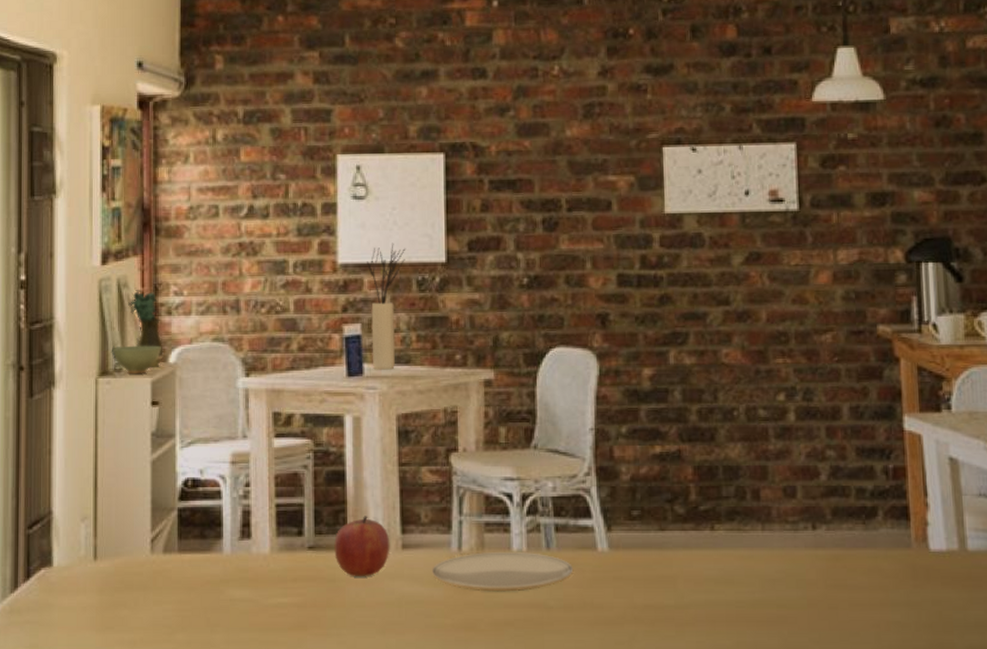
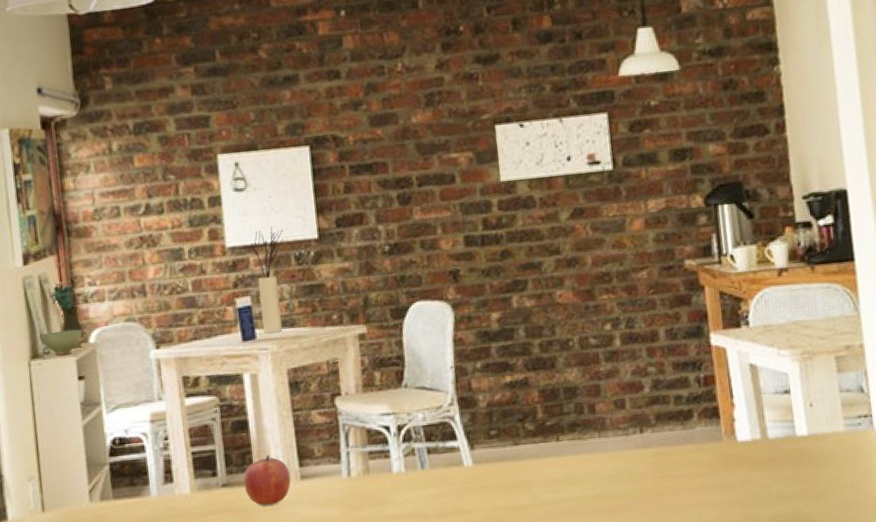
plate: present [431,551,574,592] -> none [327,472,445,508]

